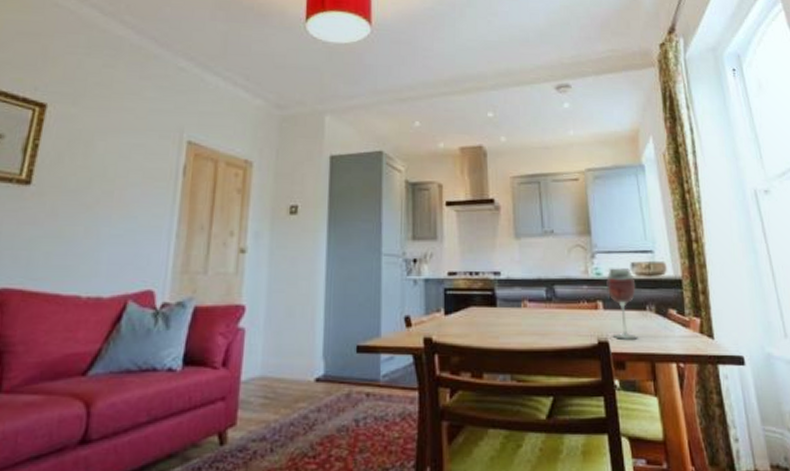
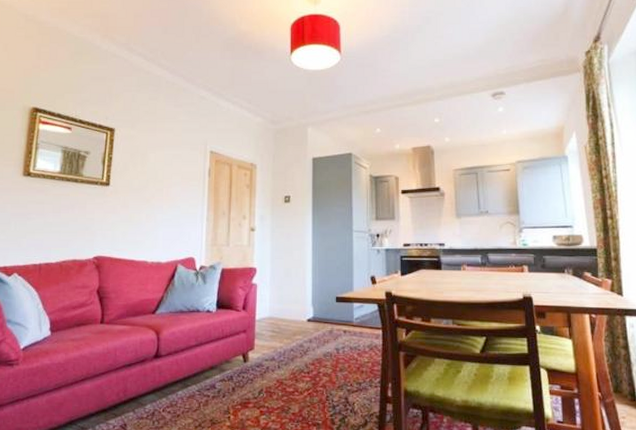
wineglass: present [606,268,638,341] -> none [531,240,557,296]

